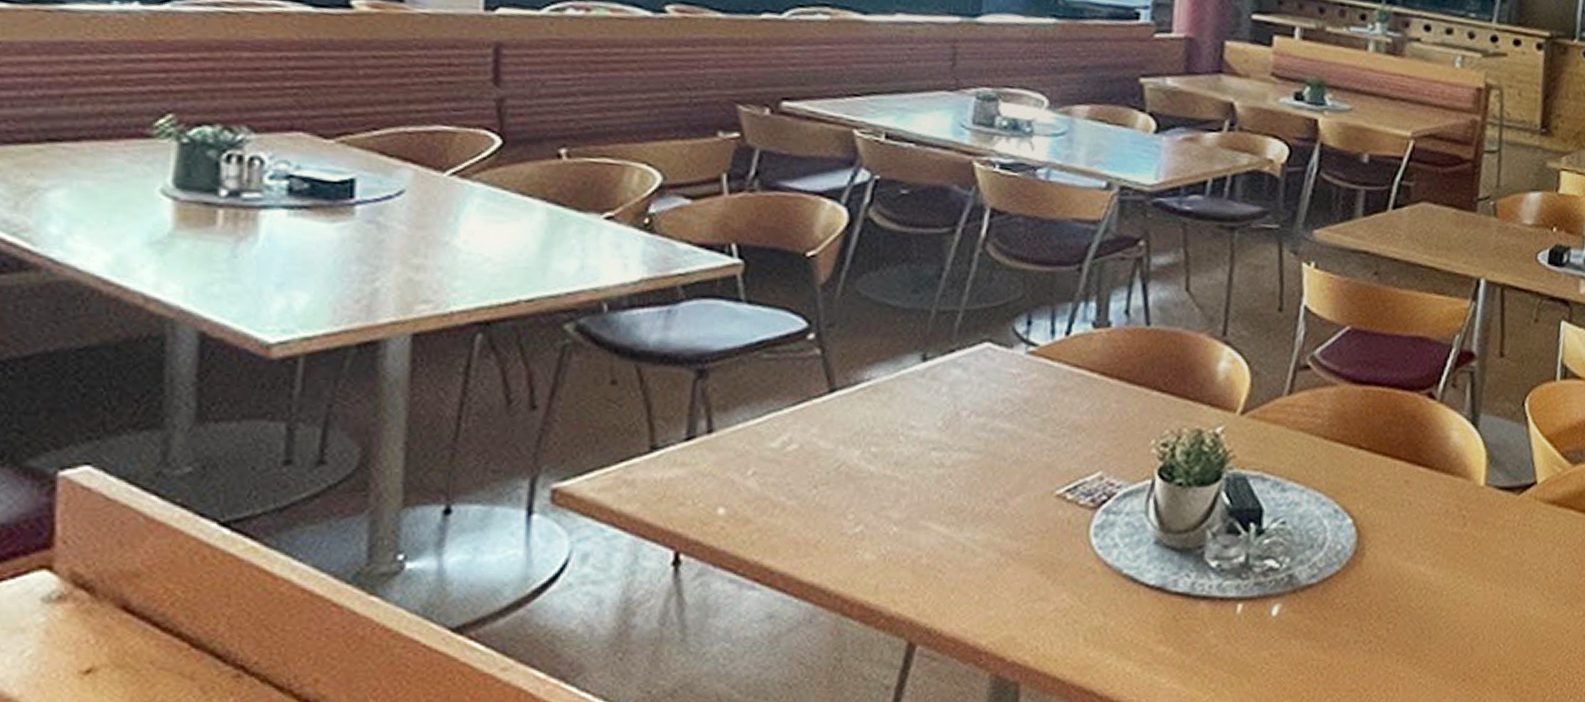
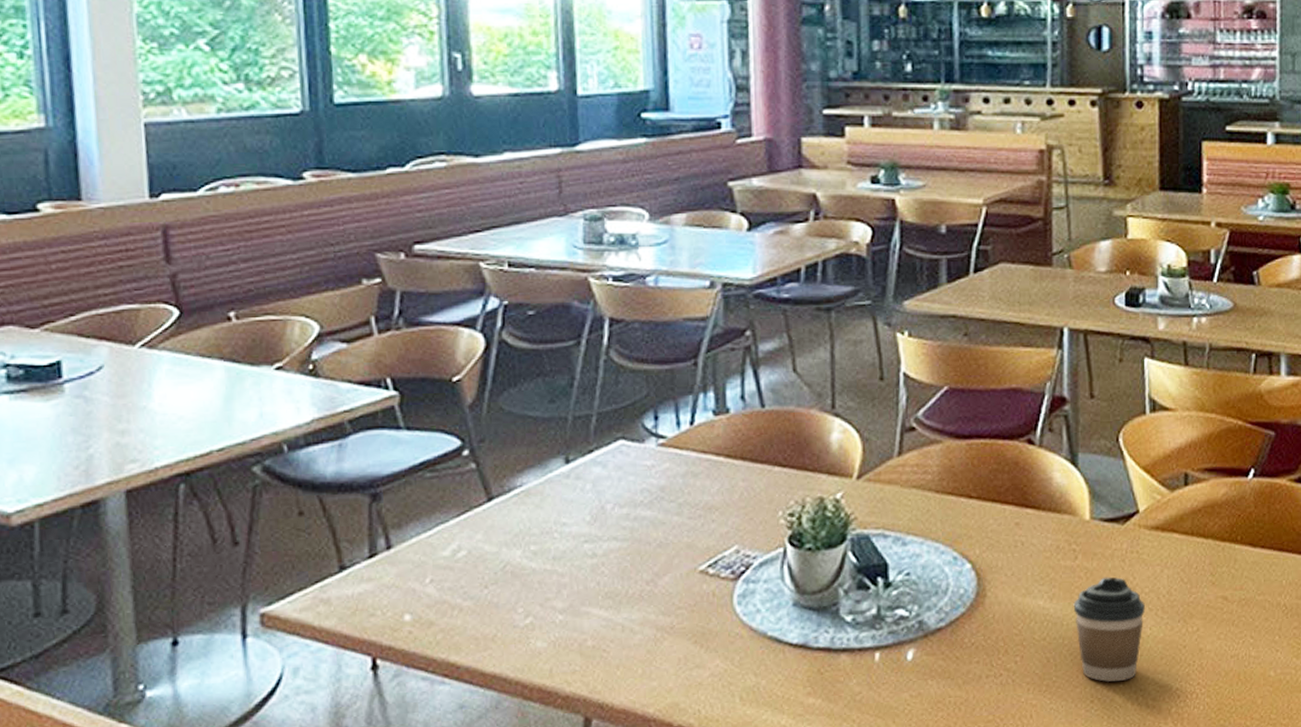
coffee cup: none [1455,548,1532,661] -> present [1073,577,1145,682]

